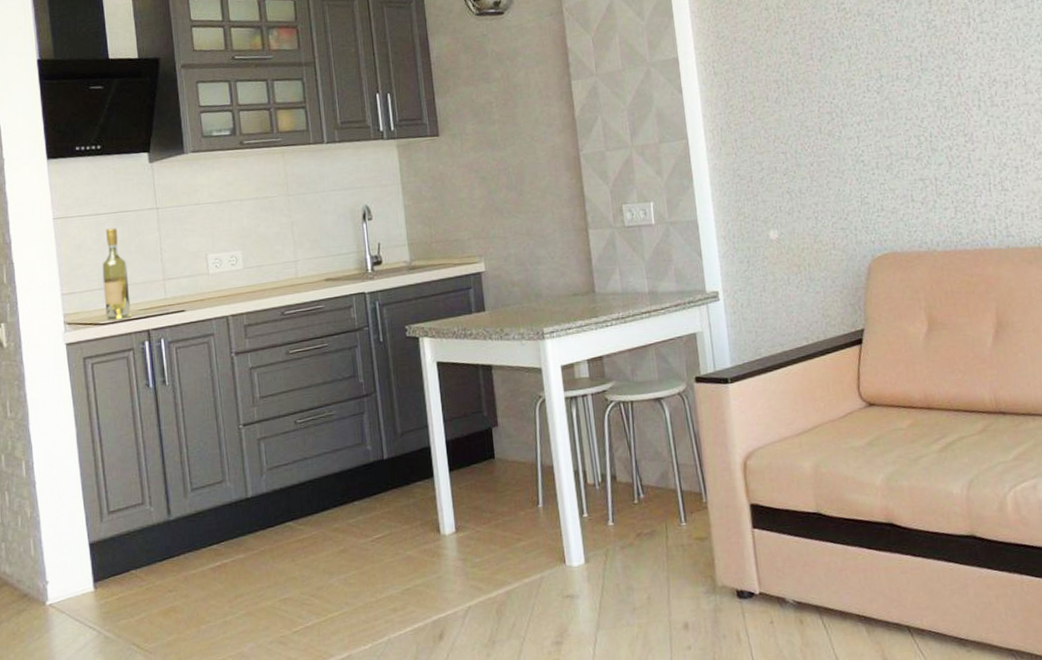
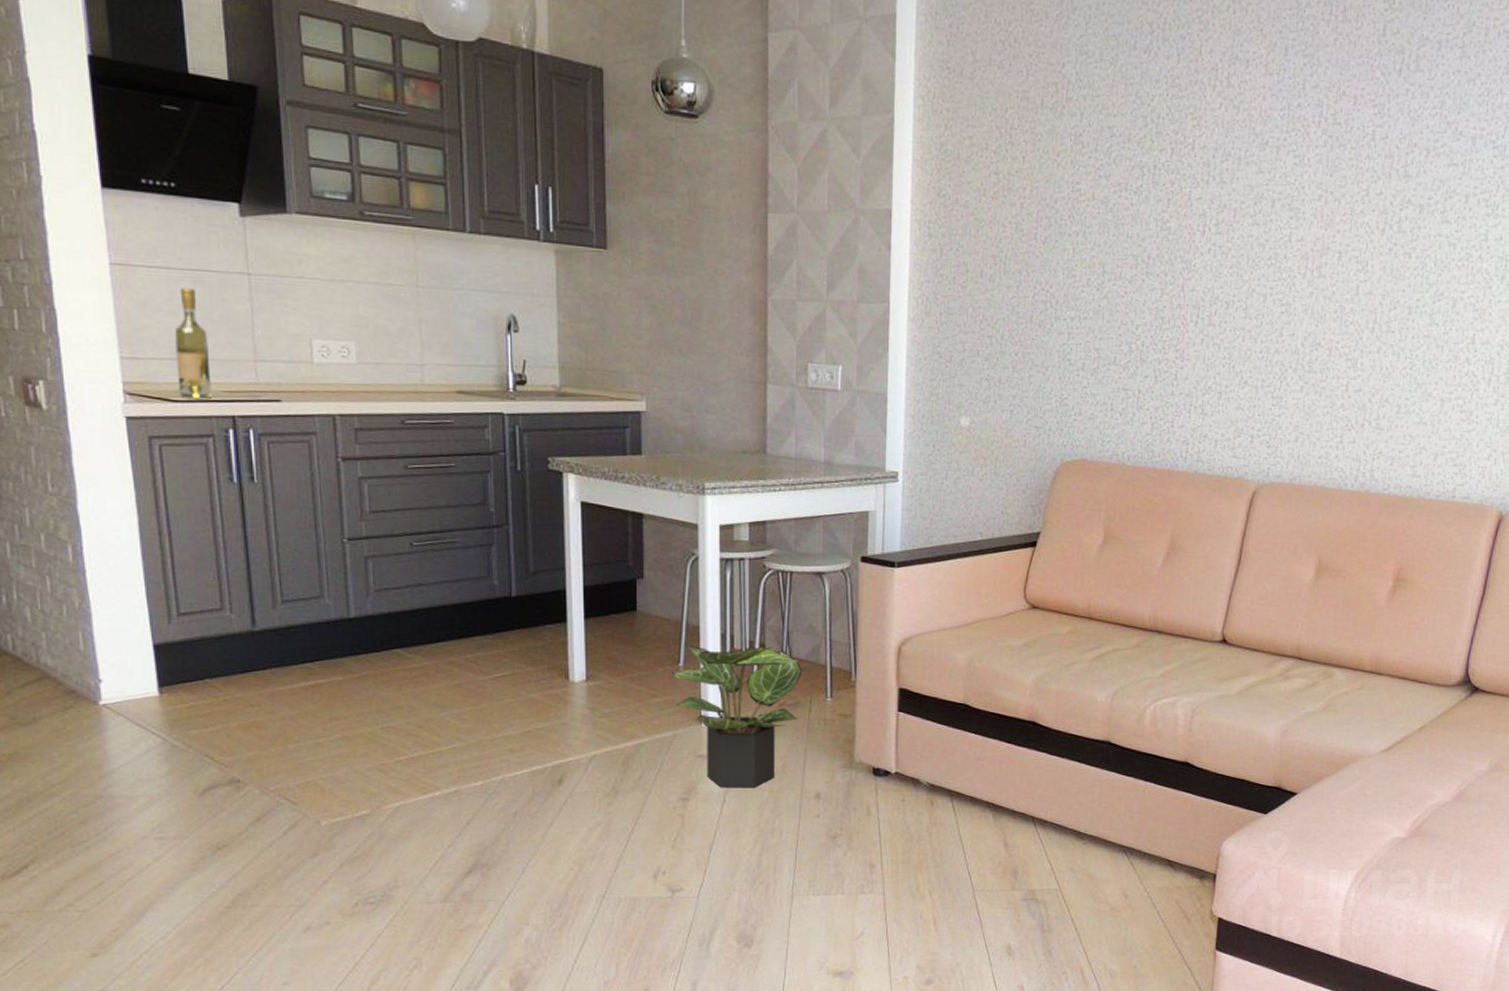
potted plant: none [533,477,656,628] -> present [672,643,803,788]

